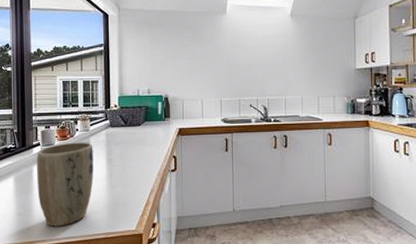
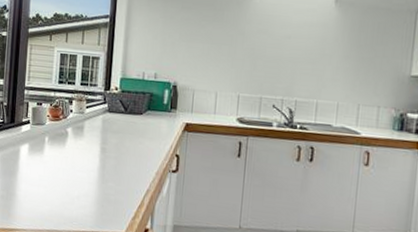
plant pot: present [37,142,94,227] -> none [22,124,87,218]

